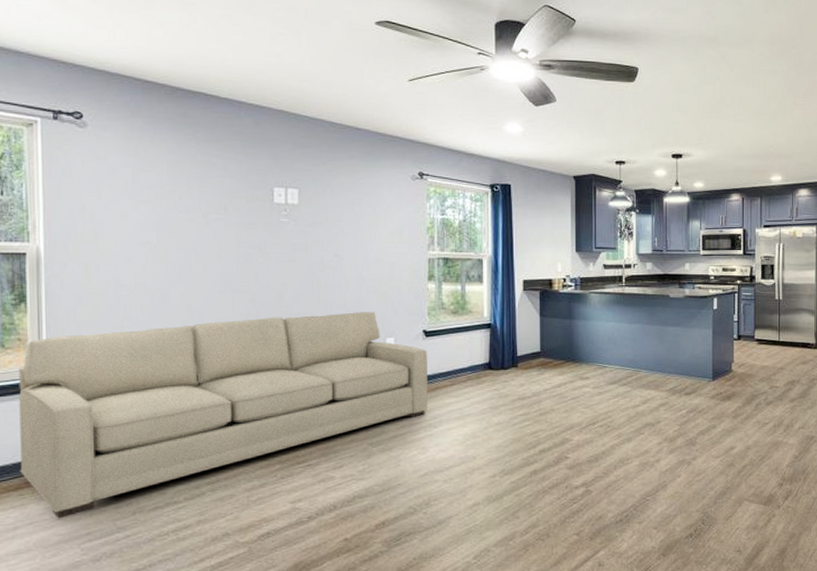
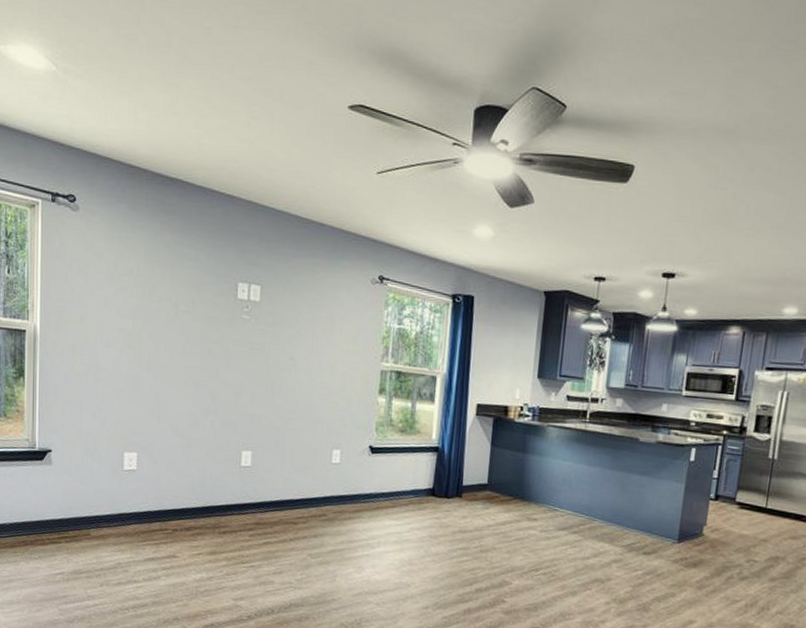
sofa: present [18,312,428,519] -> none [15,411,372,579]

